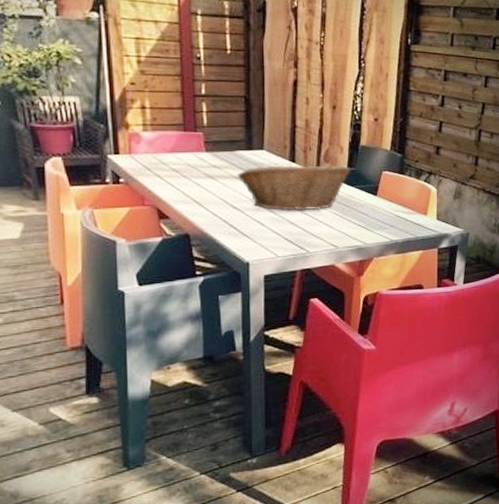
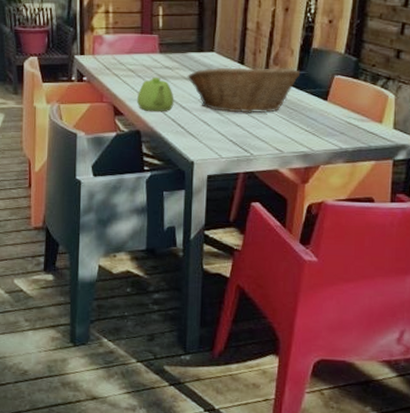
teapot: none [184,176,225,214] -> present [137,77,174,112]

